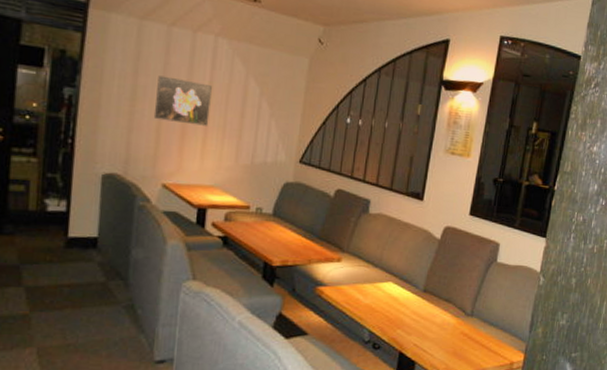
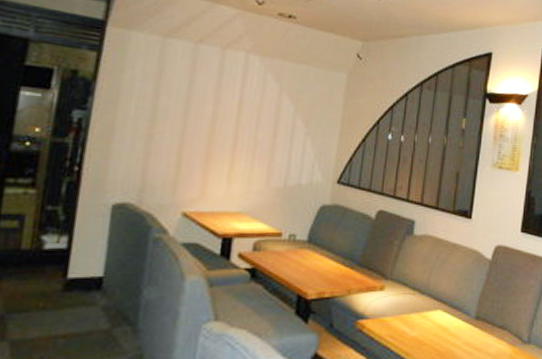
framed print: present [153,75,212,126] -> none [175,95,241,147]

